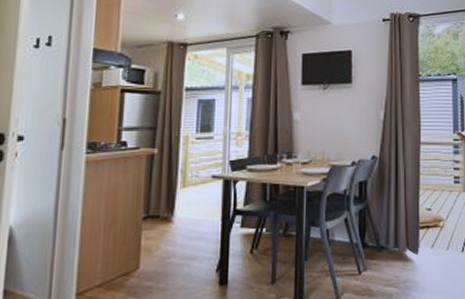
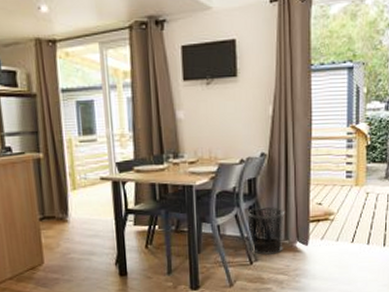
waste bin: none [357,210,394,265] -> present [247,206,284,256]

